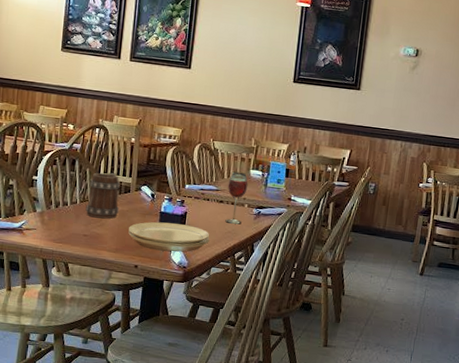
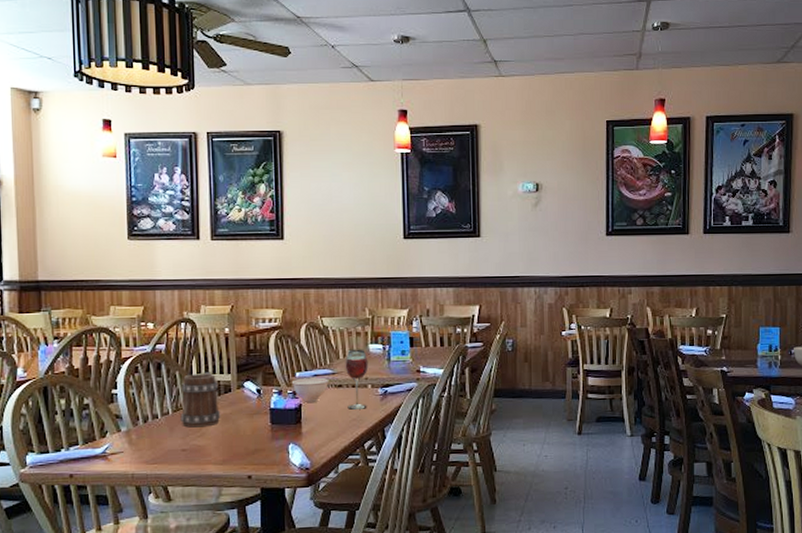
plate: present [128,221,210,252] -> none [234,419,332,454]
bowl: none [181,190,212,213] -> present [291,377,328,404]

